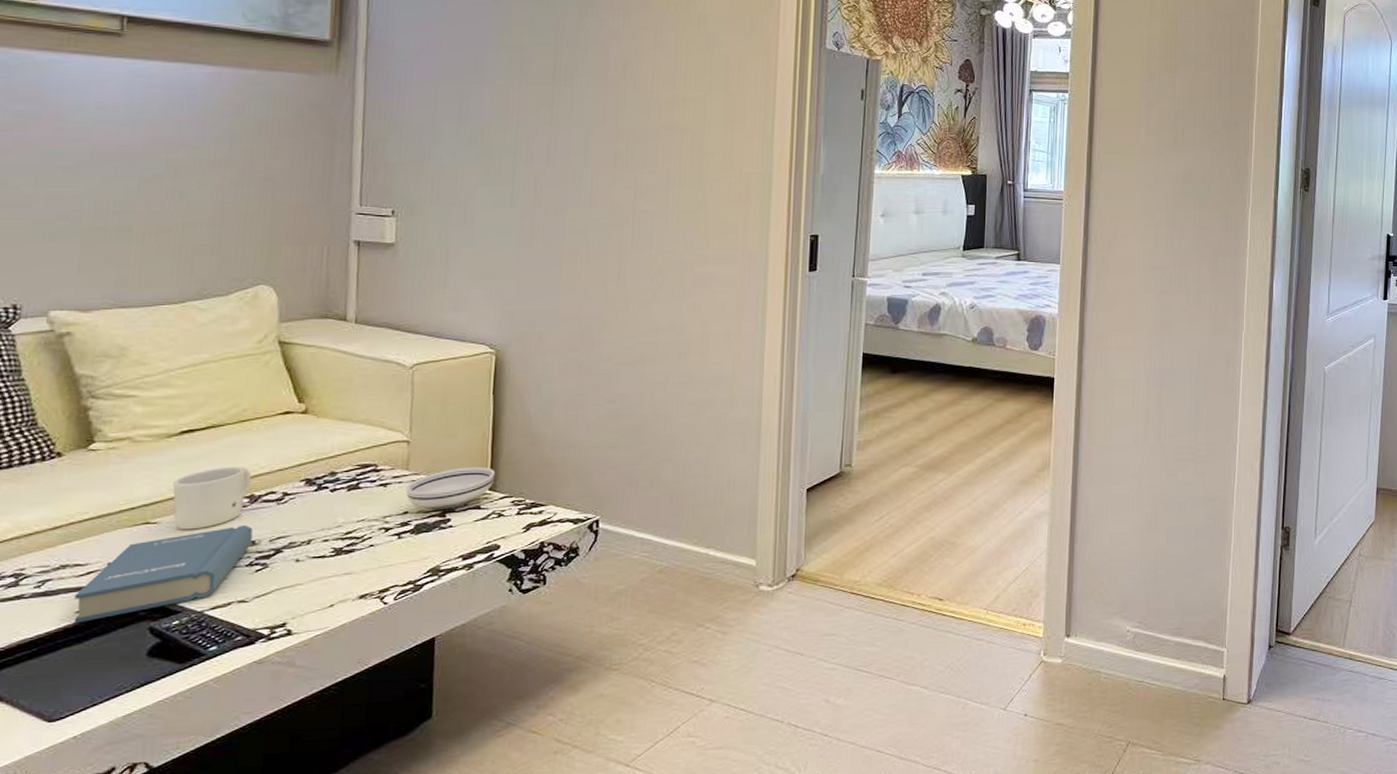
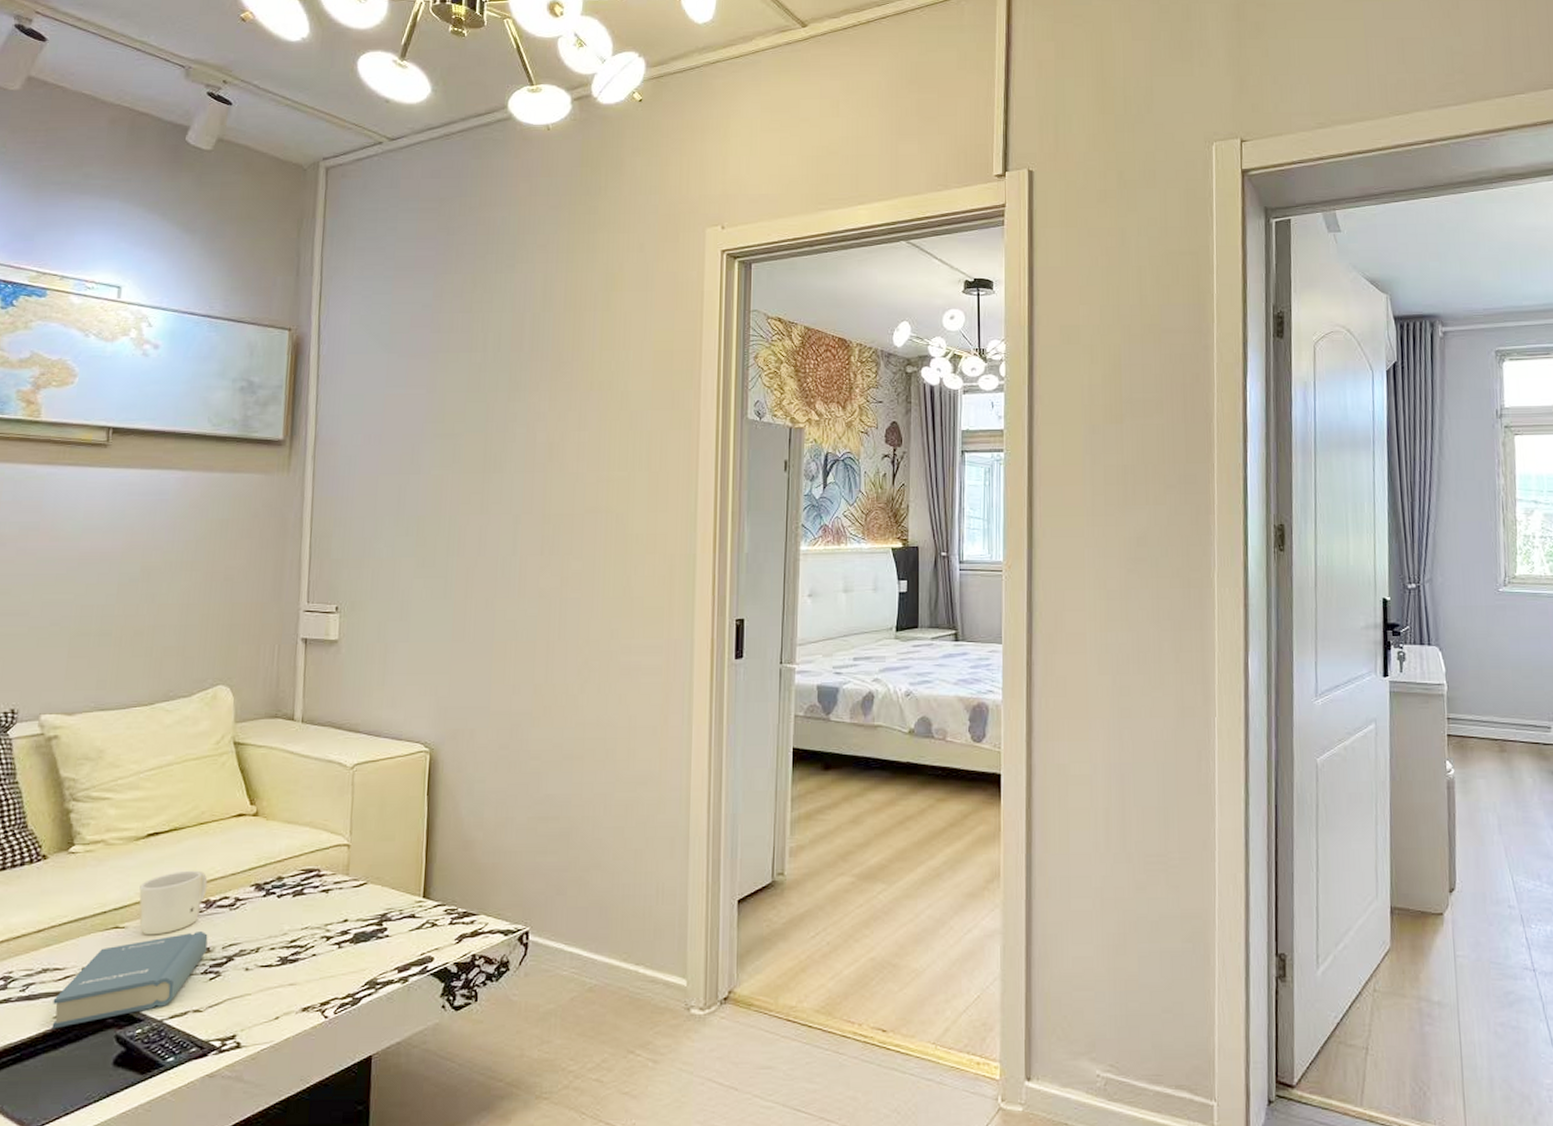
bowl: present [406,466,496,509] -> none [346,872,430,917]

